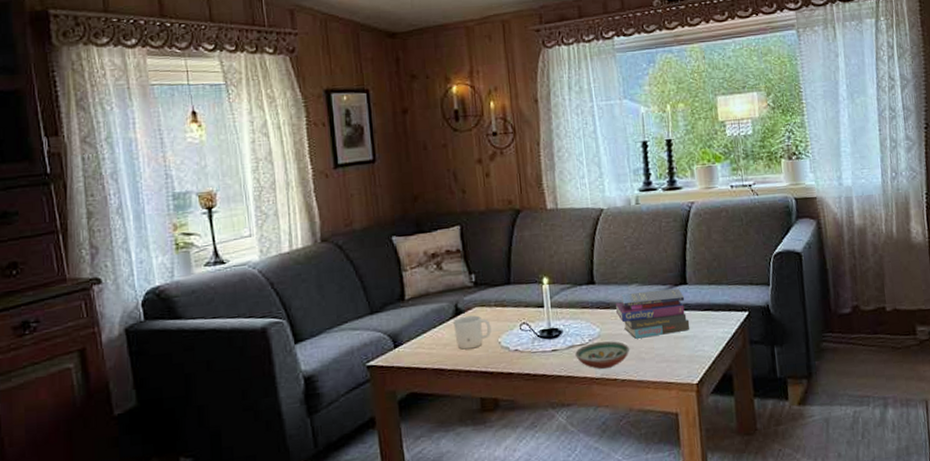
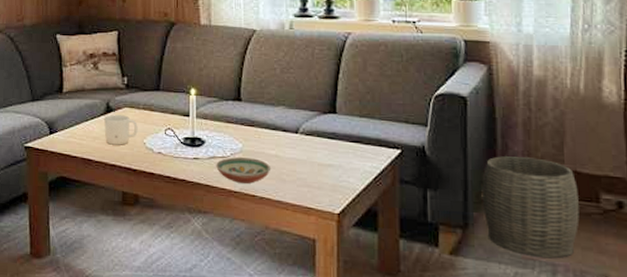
books: present [615,288,690,339] -> none [259,113,336,160]
woven basket: none [820,302,902,394] -> present [482,156,580,259]

